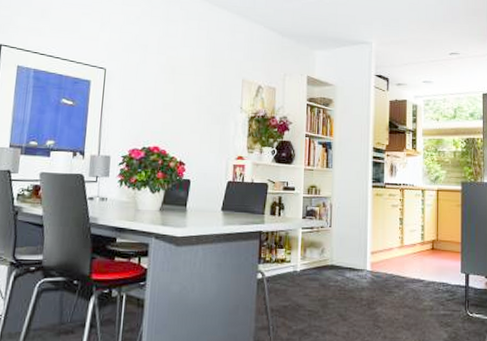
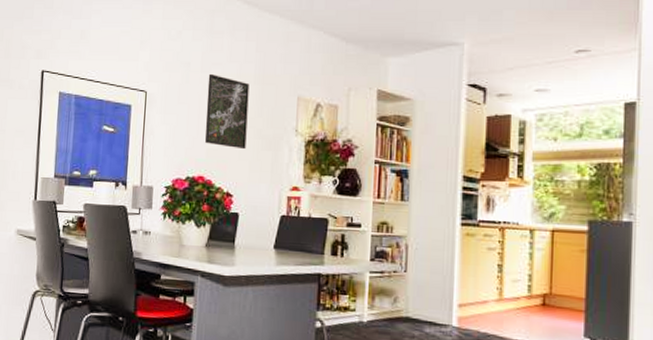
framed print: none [160,55,201,124] -> present [204,73,250,150]

